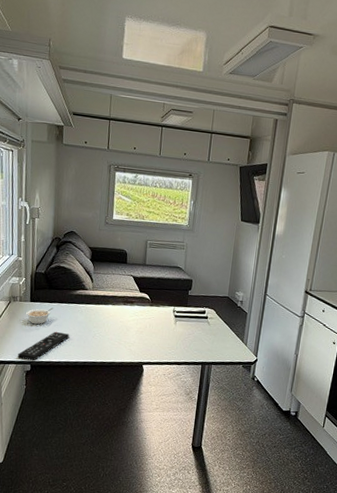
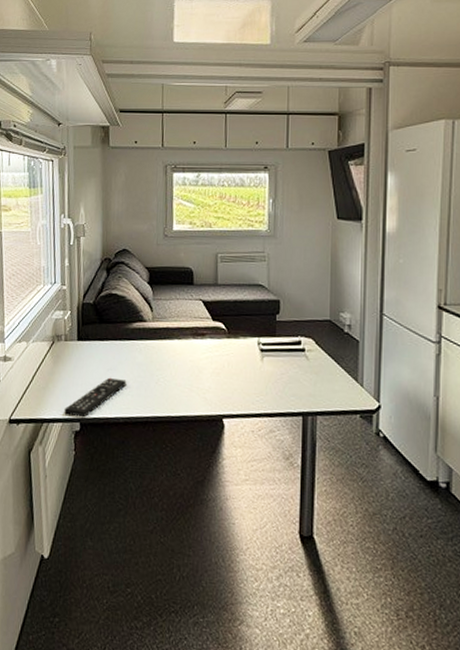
legume: present [26,307,53,325] -> none [73,347,105,370]

